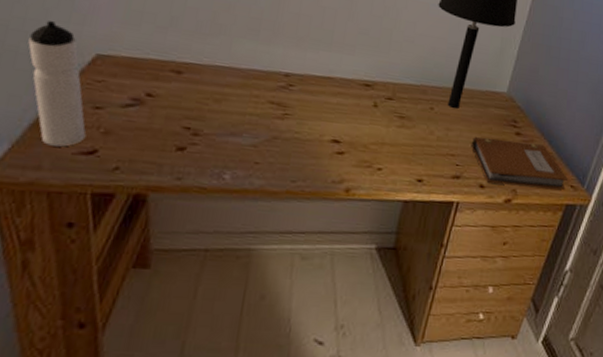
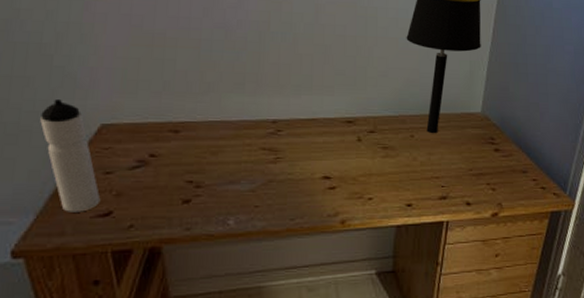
notebook: present [472,137,569,190] -> none [454,157,551,199]

